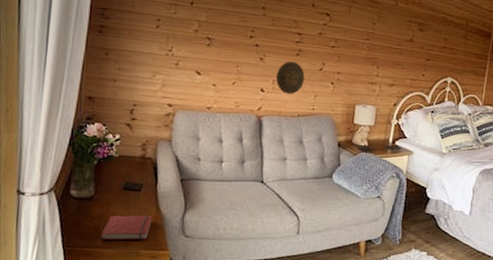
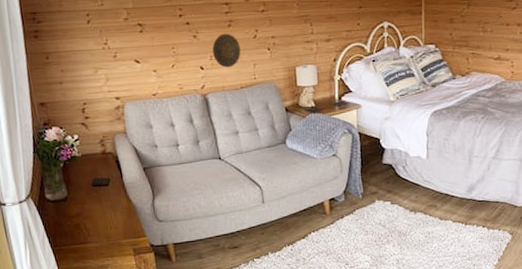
book: present [101,215,153,240] -> none [82,207,126,236]

